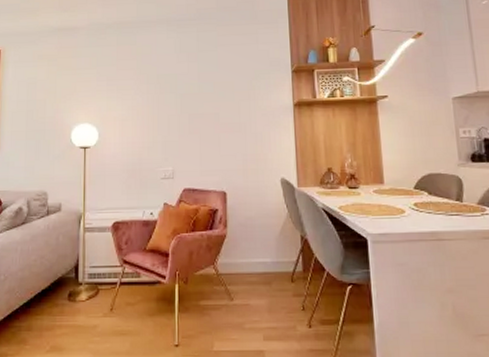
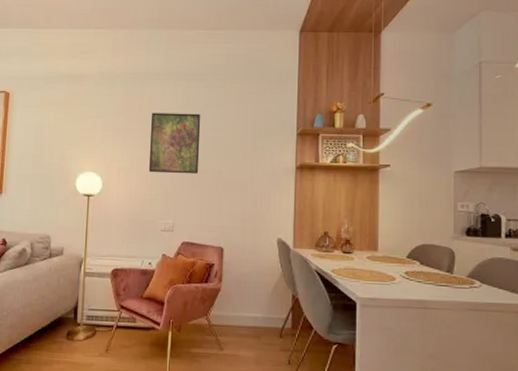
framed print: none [144,58,196,120] -> present [148,112,201,174]

